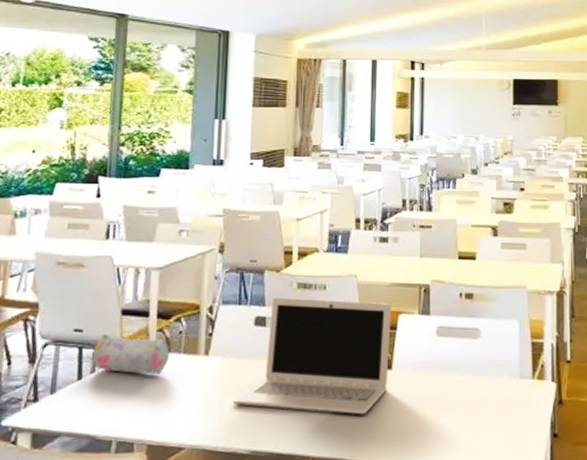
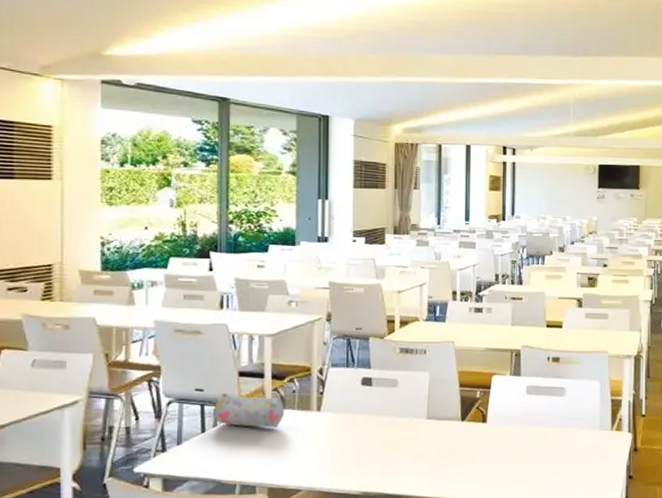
laptop: present [232,297,392,415] -> none [344,361,486,461]

